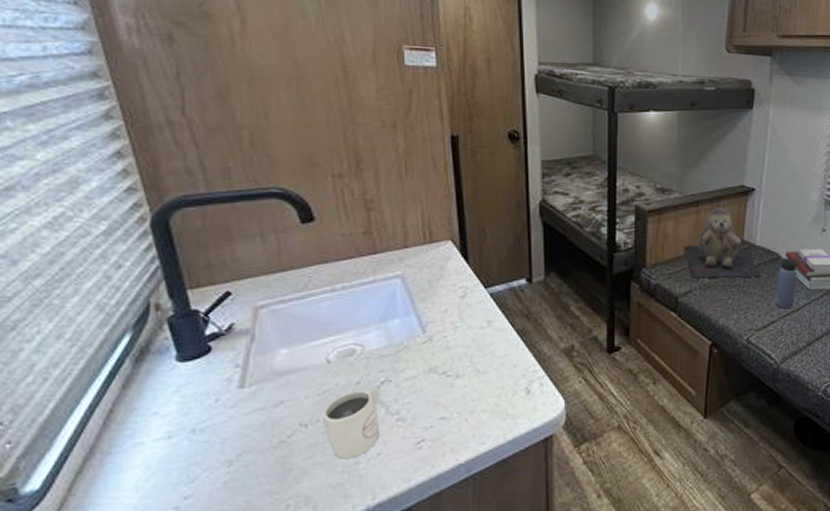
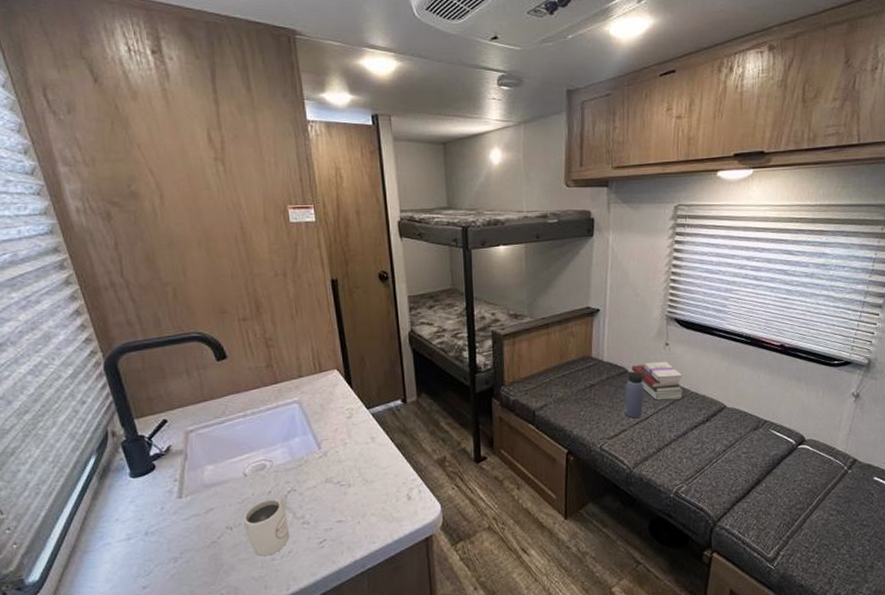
stuffed animal: present [683,208,762,279] -> none [537,328,611,394]

